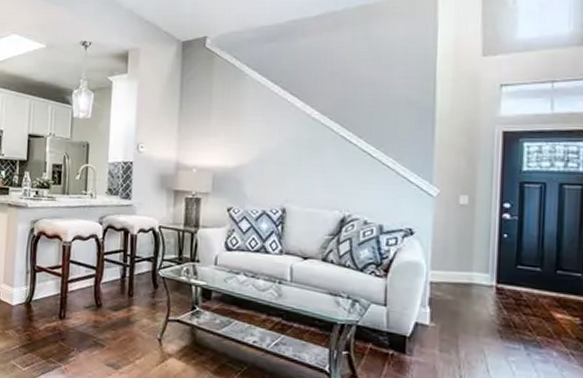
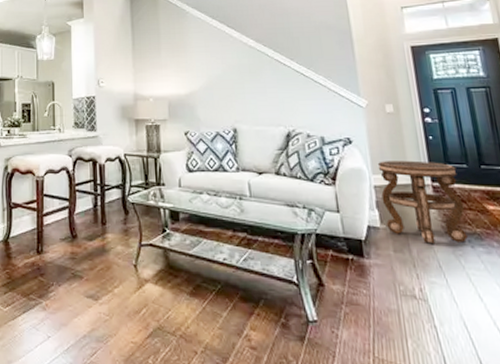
side table: none [436,256,528,349] -> present [377,160,468,244]

